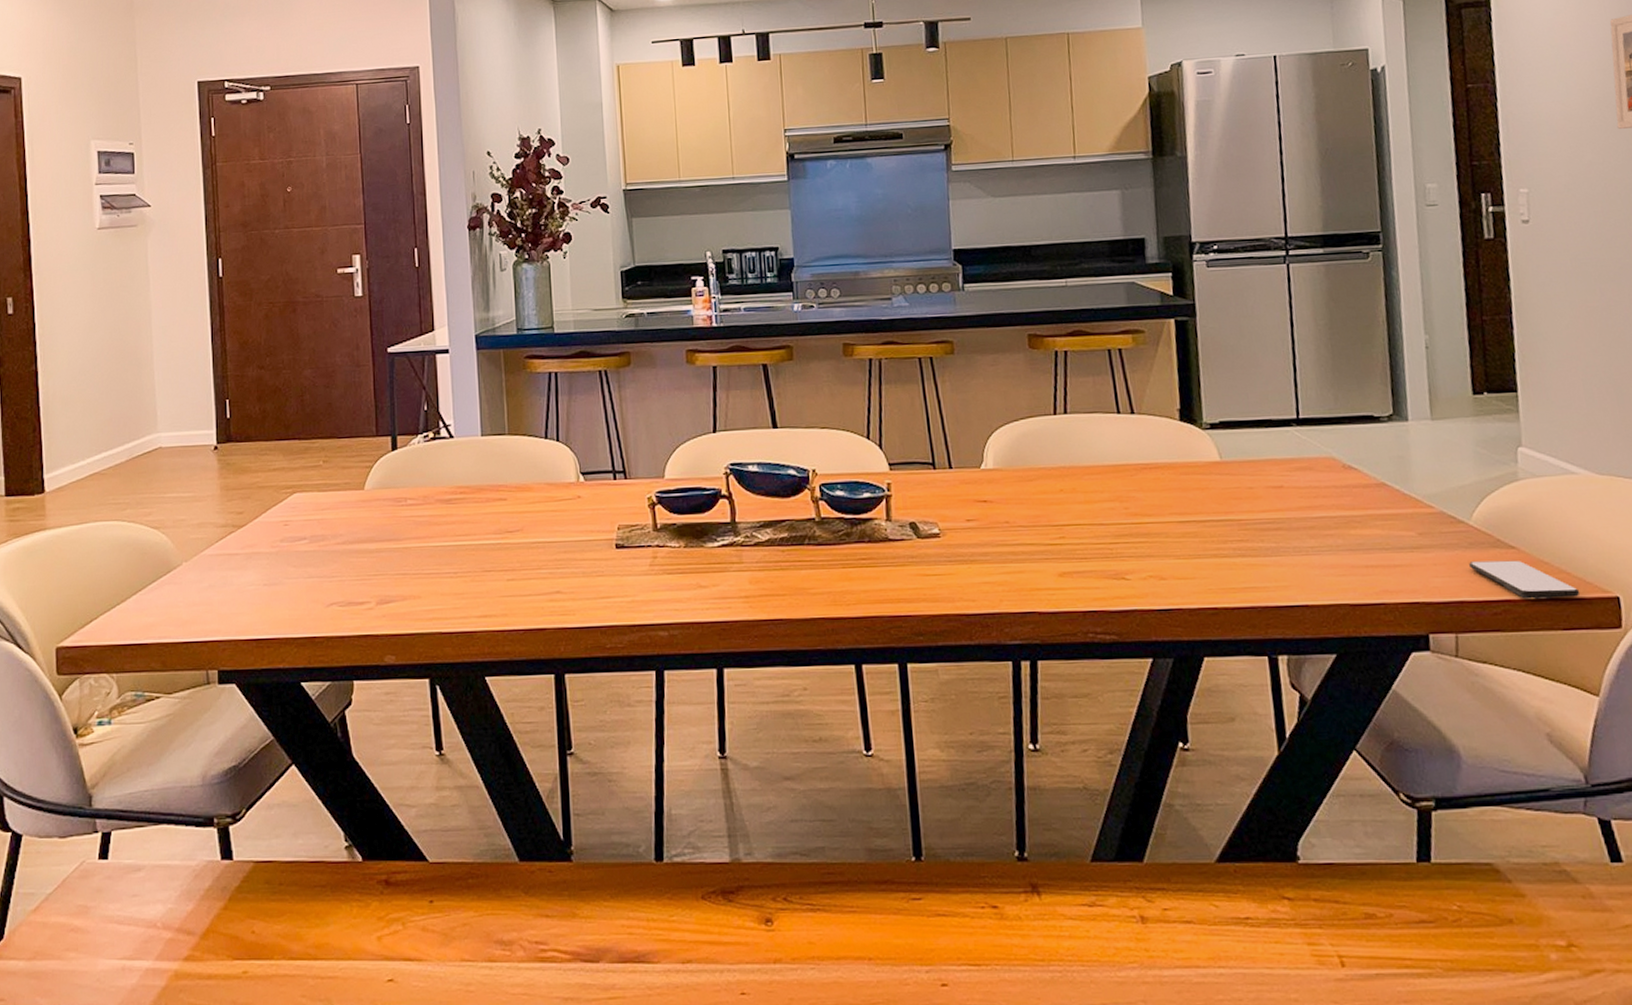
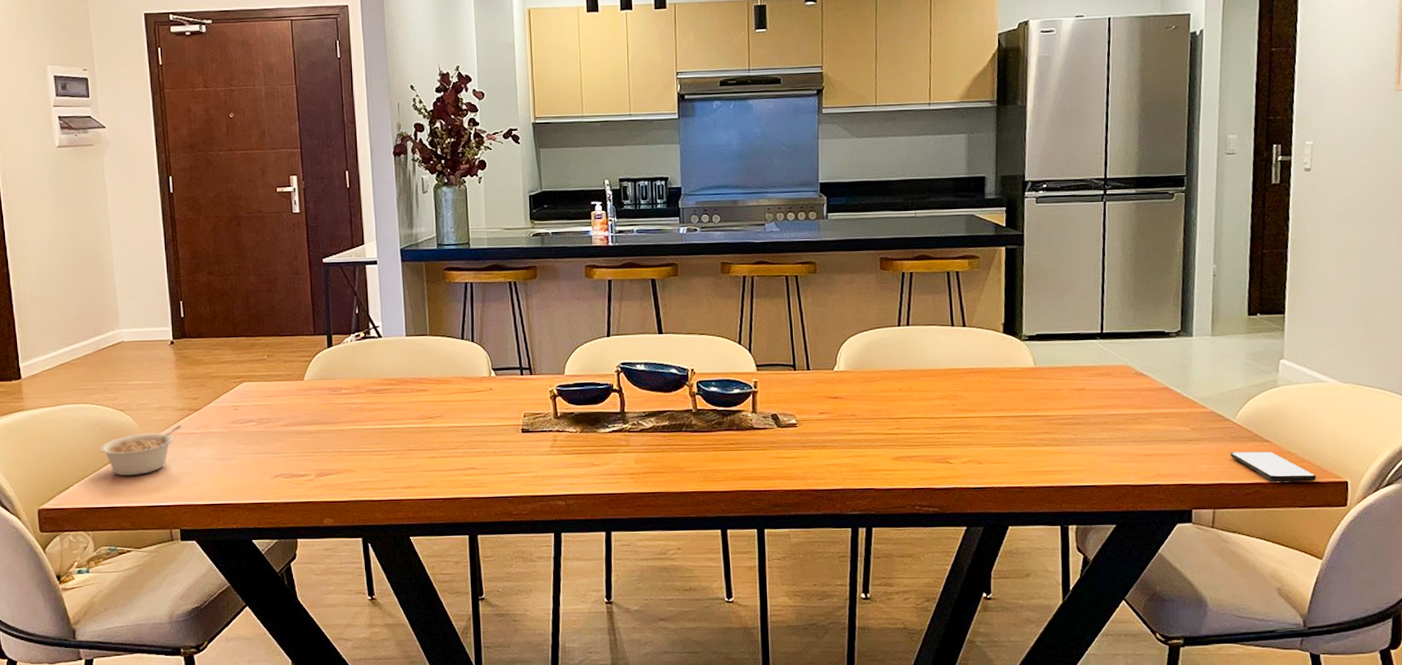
legume: none [129,545,224,607] -> present [100,425,182,476]

